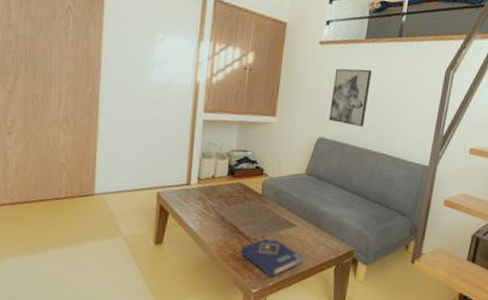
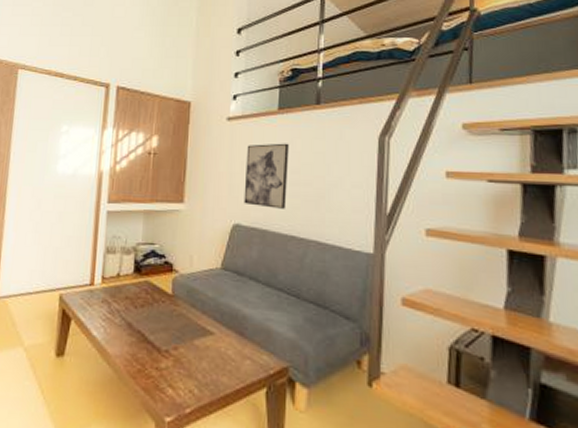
book: present [240,236,304,278] -> none [150,347,226,402]

